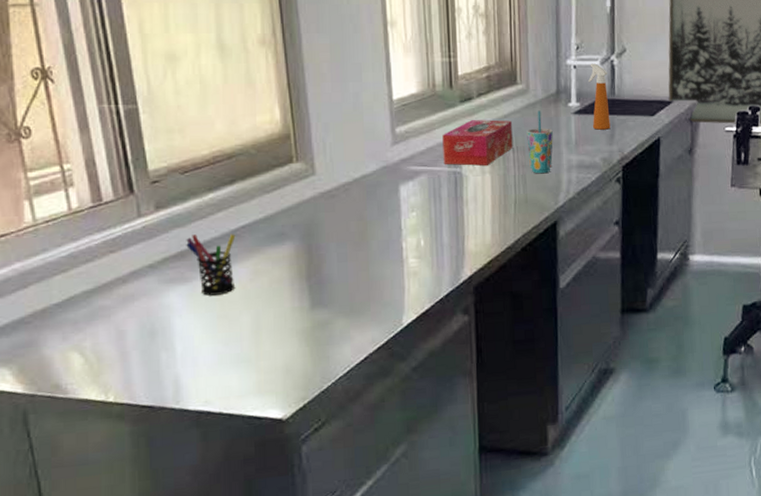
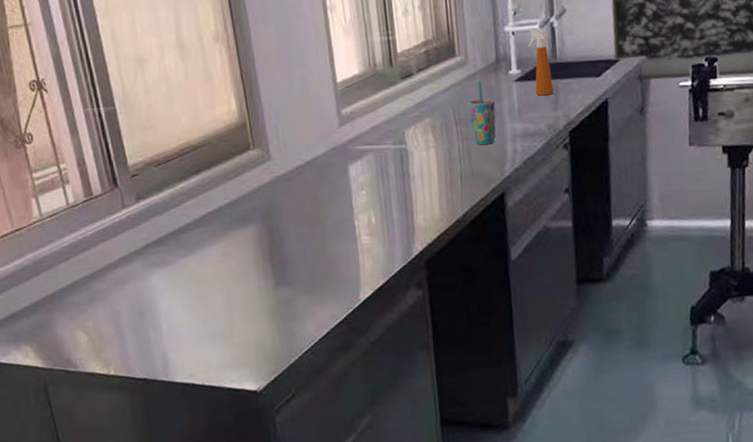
pen holder: present [186,234,236,296] -> none [163,219,208,278]
tissue box: present [442,120,513,166] -> none [386,93,456,142]

